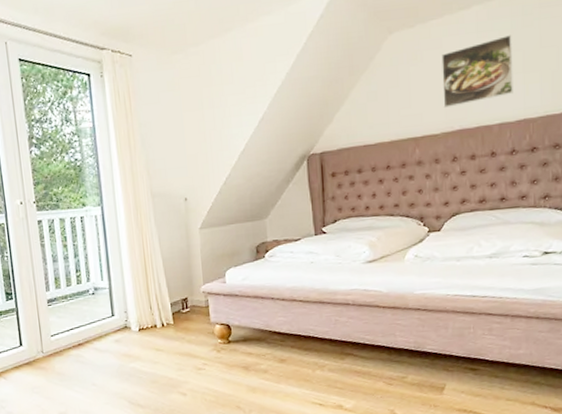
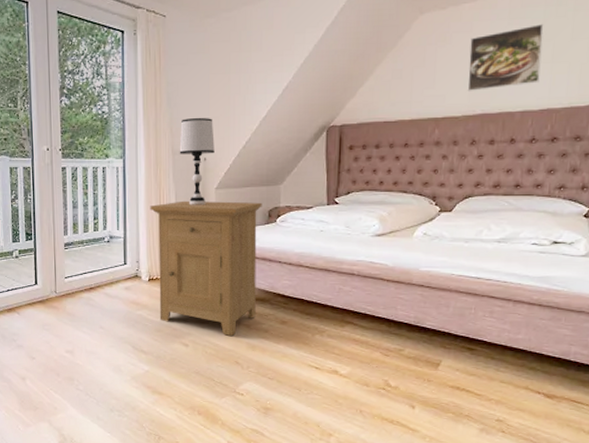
nightstand: none [133,238,253,381] -> present [150,200,262,337]
table lamp: none [157,156,195,248] -> present [179,118,215,205]

